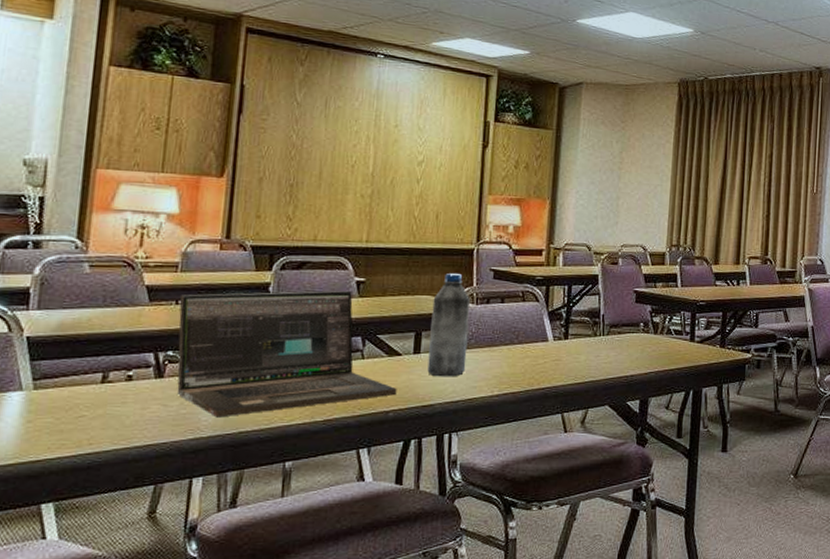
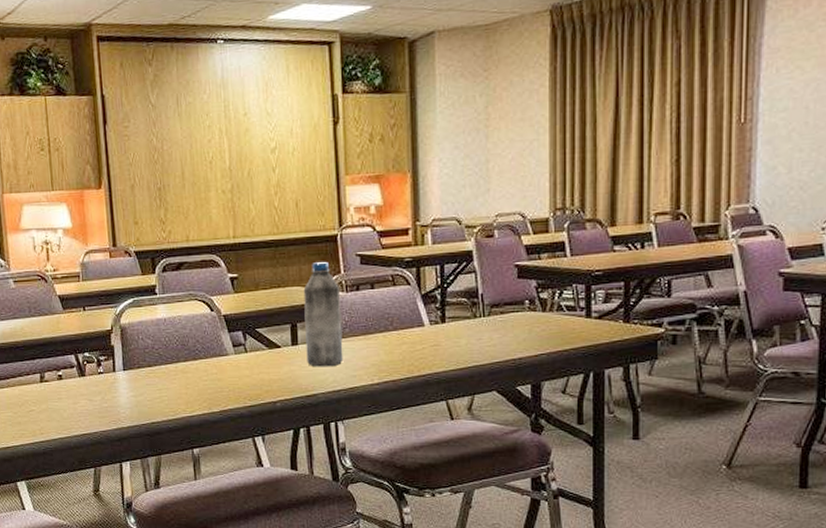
laptop: present [176,290,397,418] -> none [85,287,281,410]

